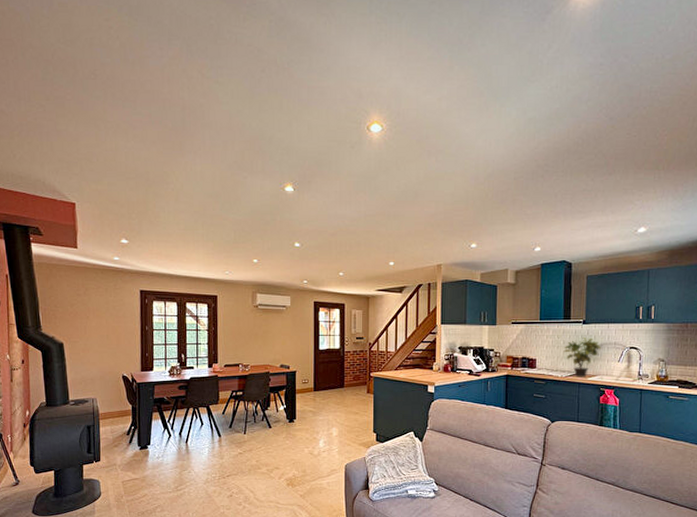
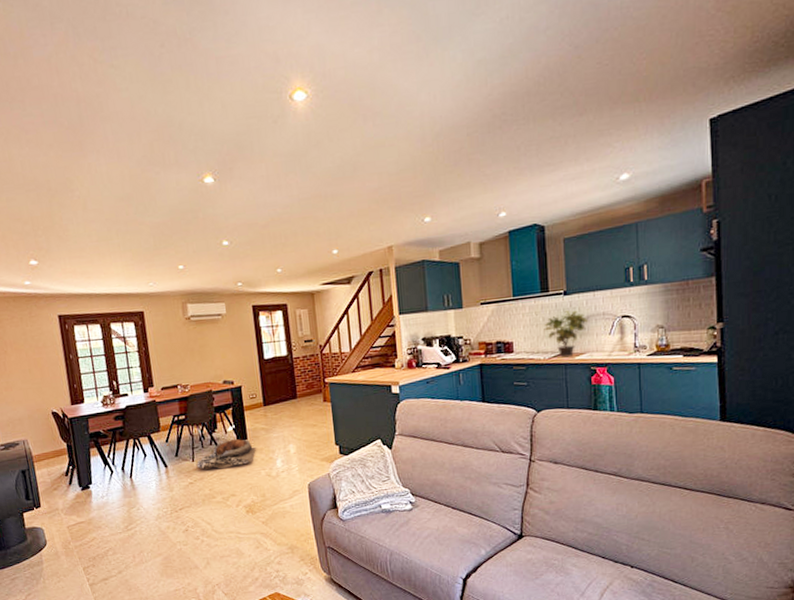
dog bed: none [247,418,303,443] -> present [196,439,257,470]

